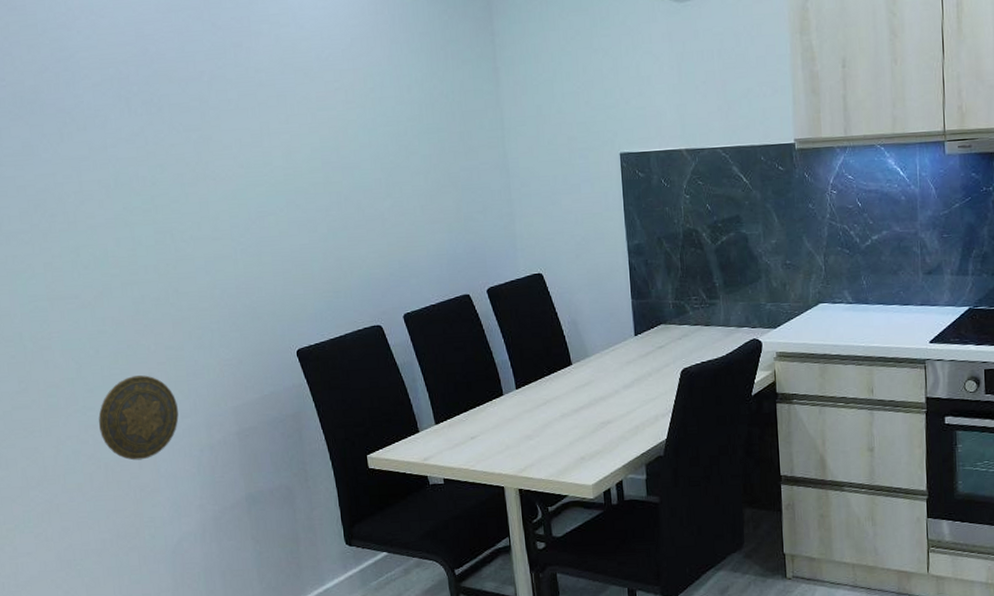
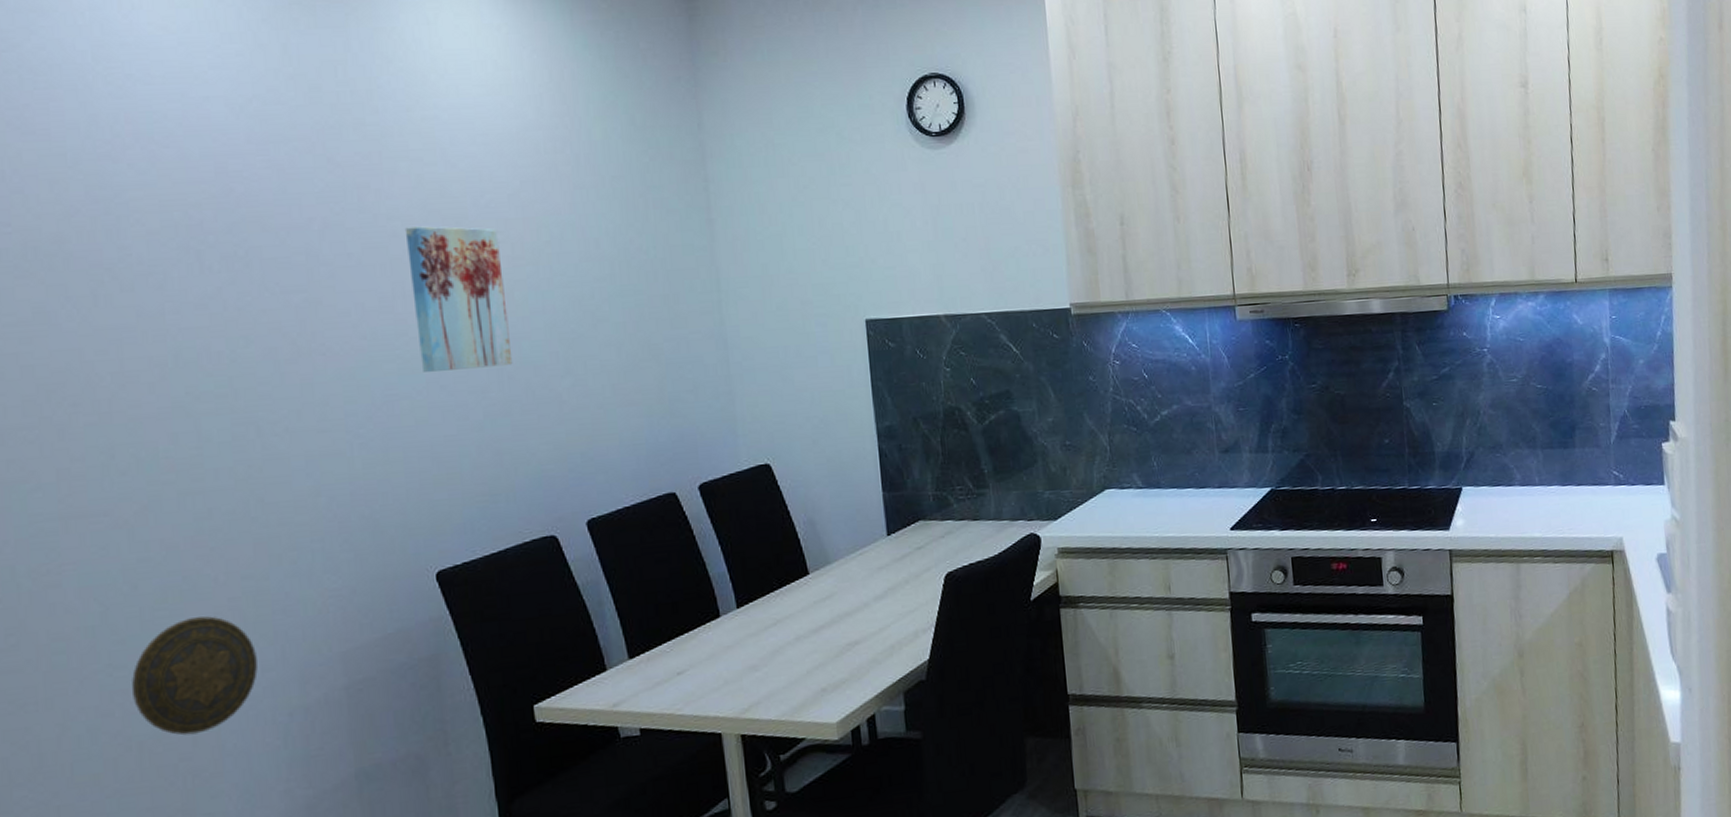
wall art: none [268,76,348,194] -> present [404,226,513,372]

